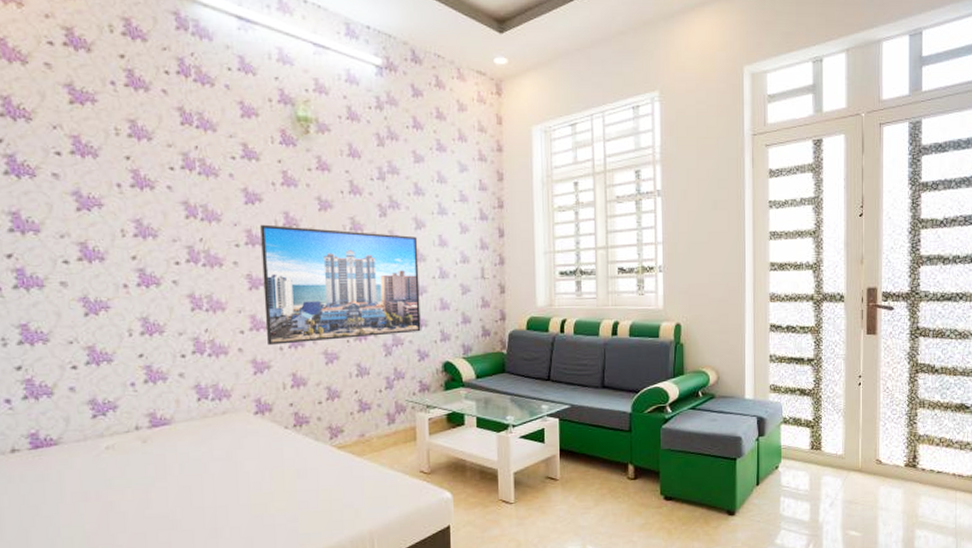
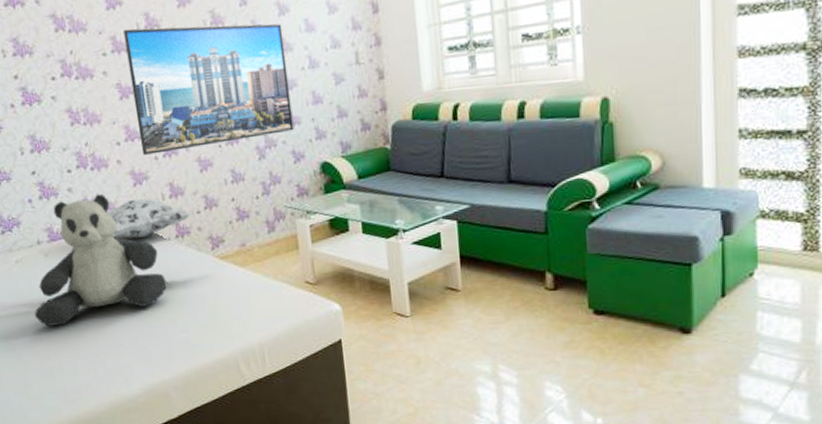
teddy bear: none [120,380,279,517] -> present [34,193,167,326]
decorative pillow: none [221,386,313,427] -> present [107,198,192,239]

